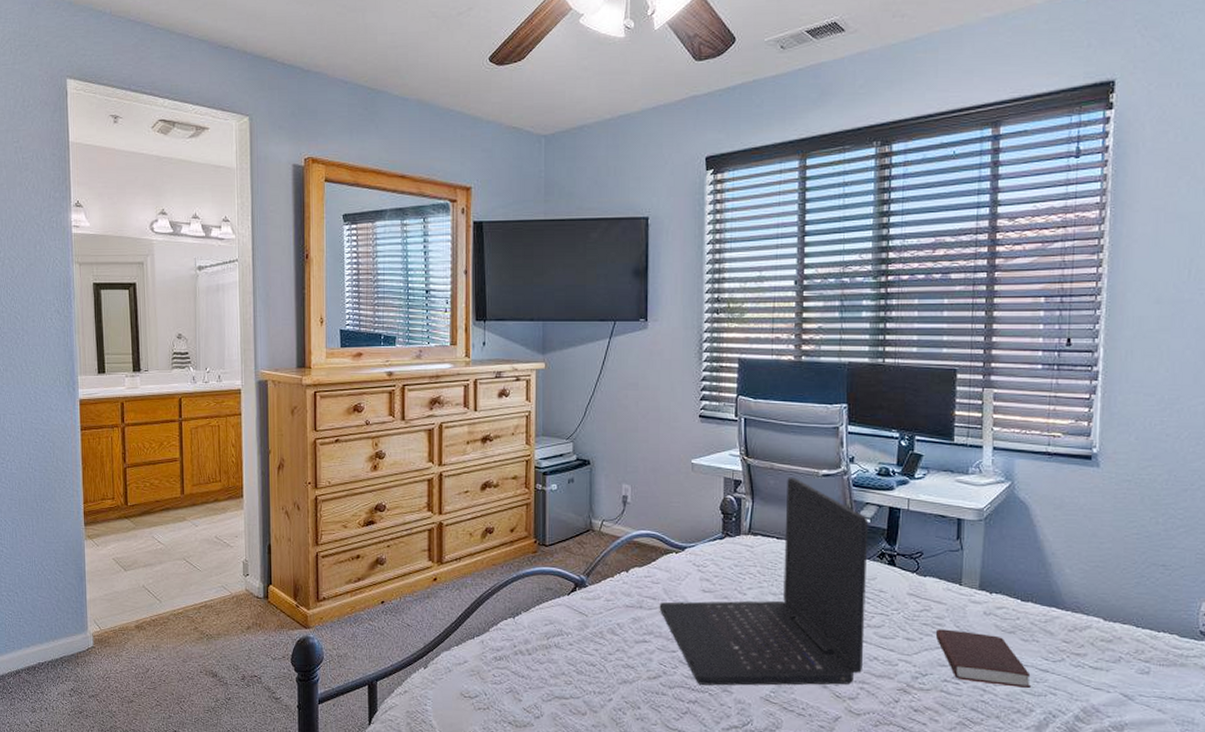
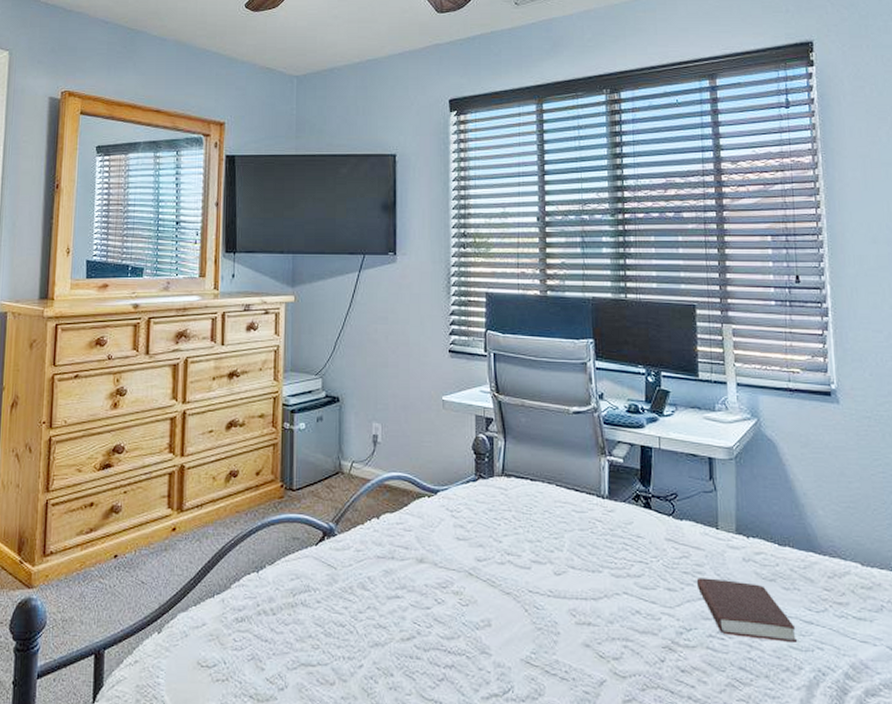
laptop: present [659,478,869,686] -> none [412,415,625,647]

